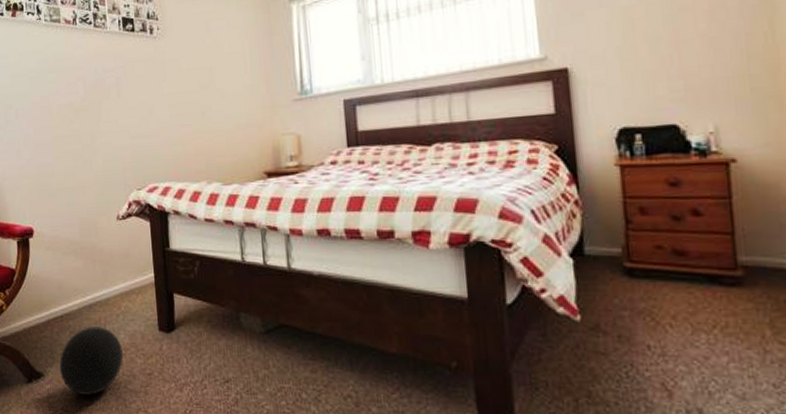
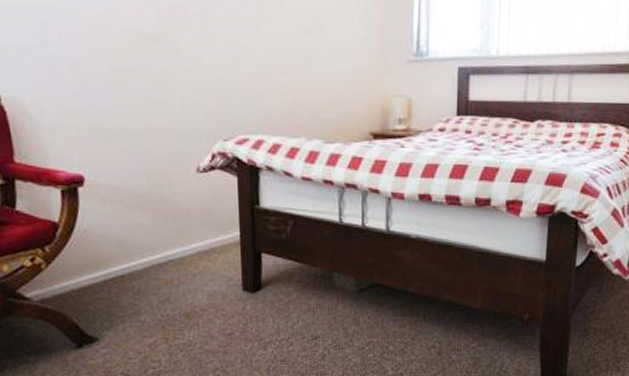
ball: present [59,327,124,395] -> none [119,287,200,358]

